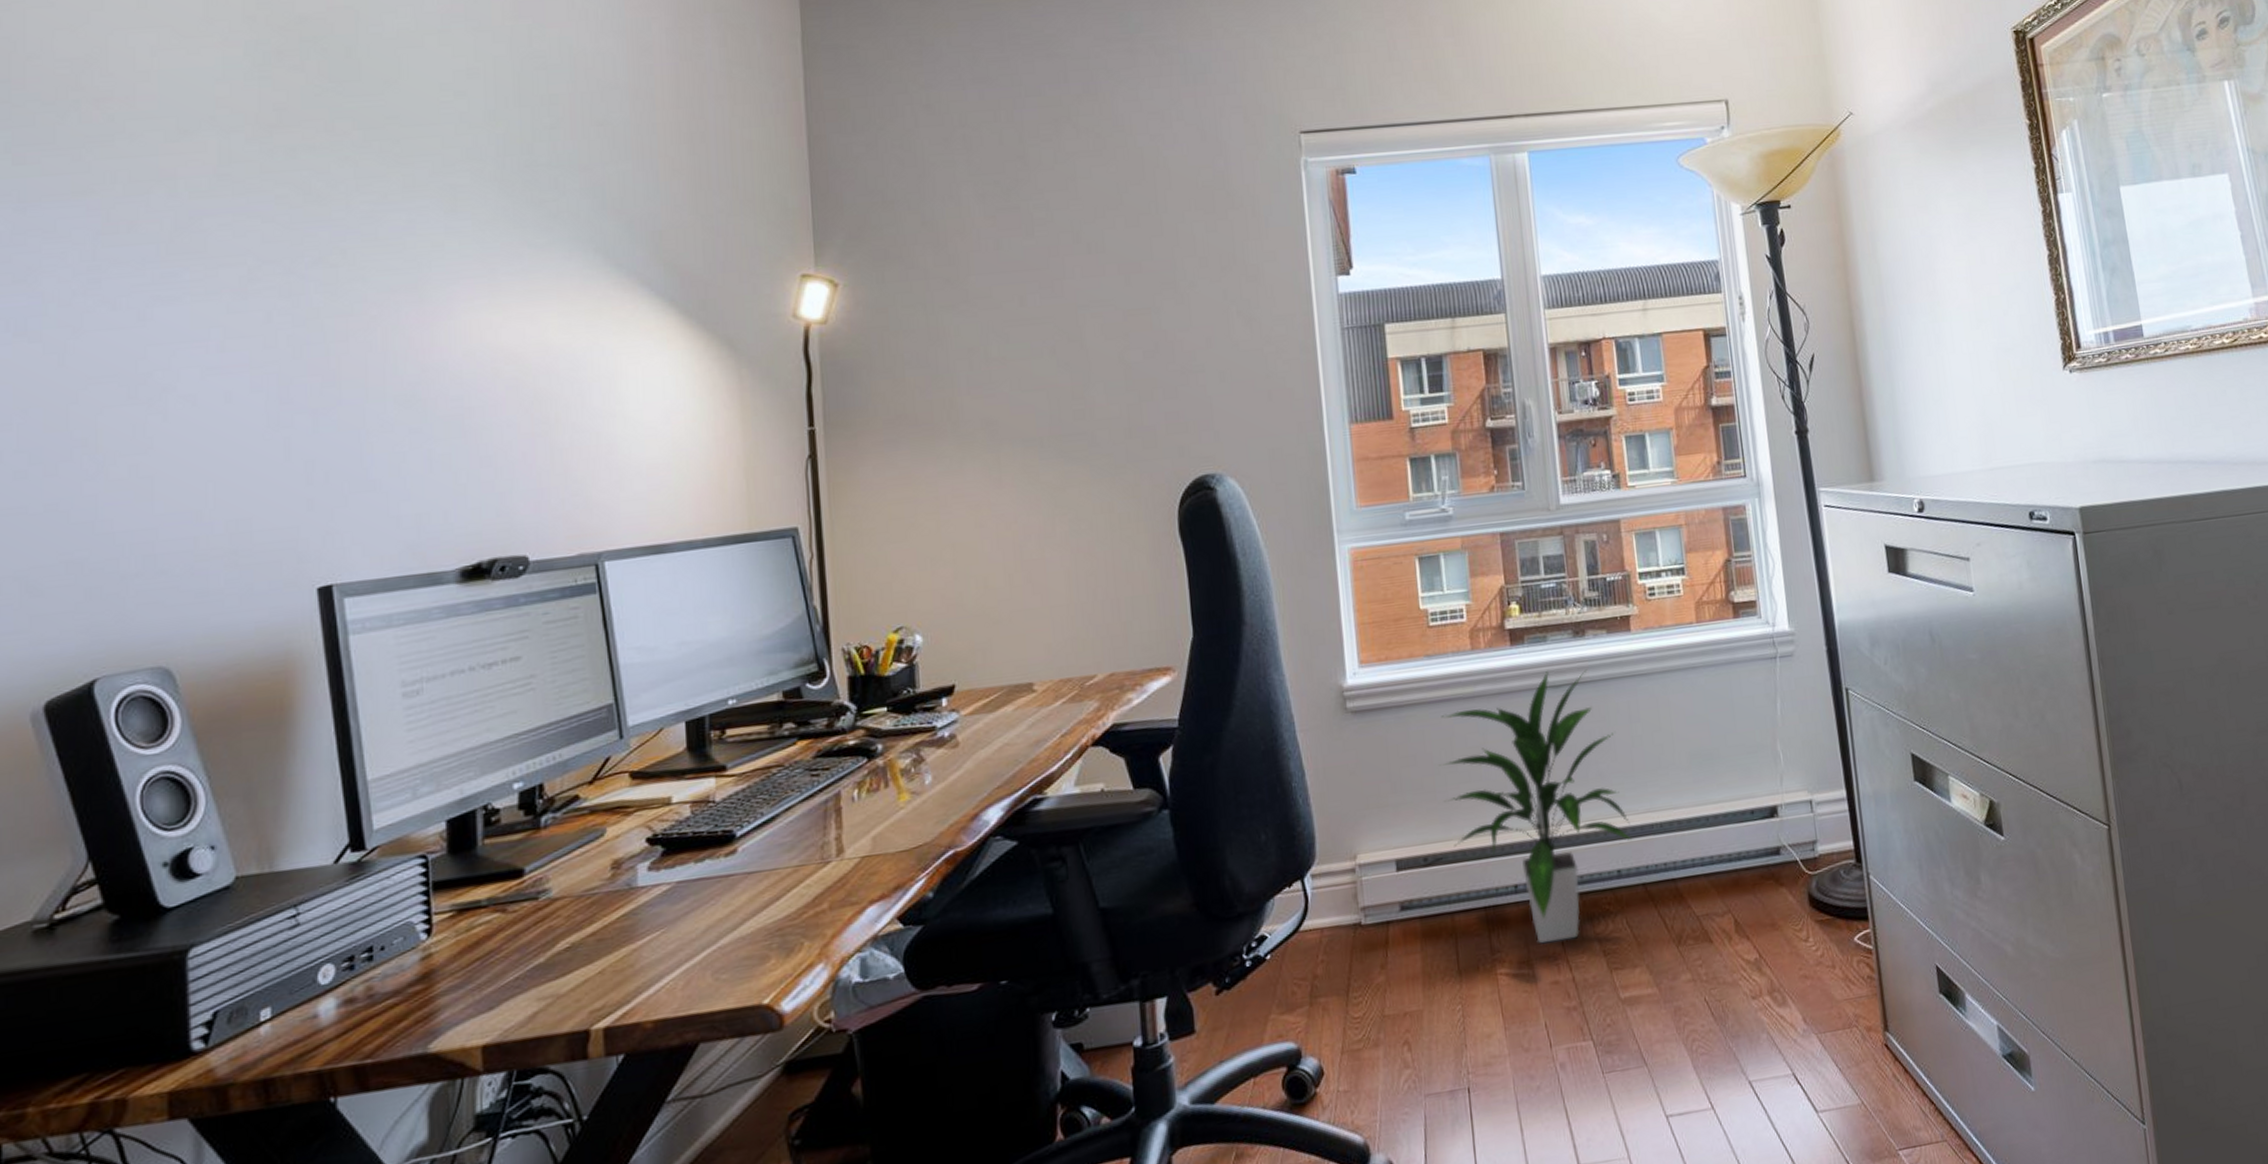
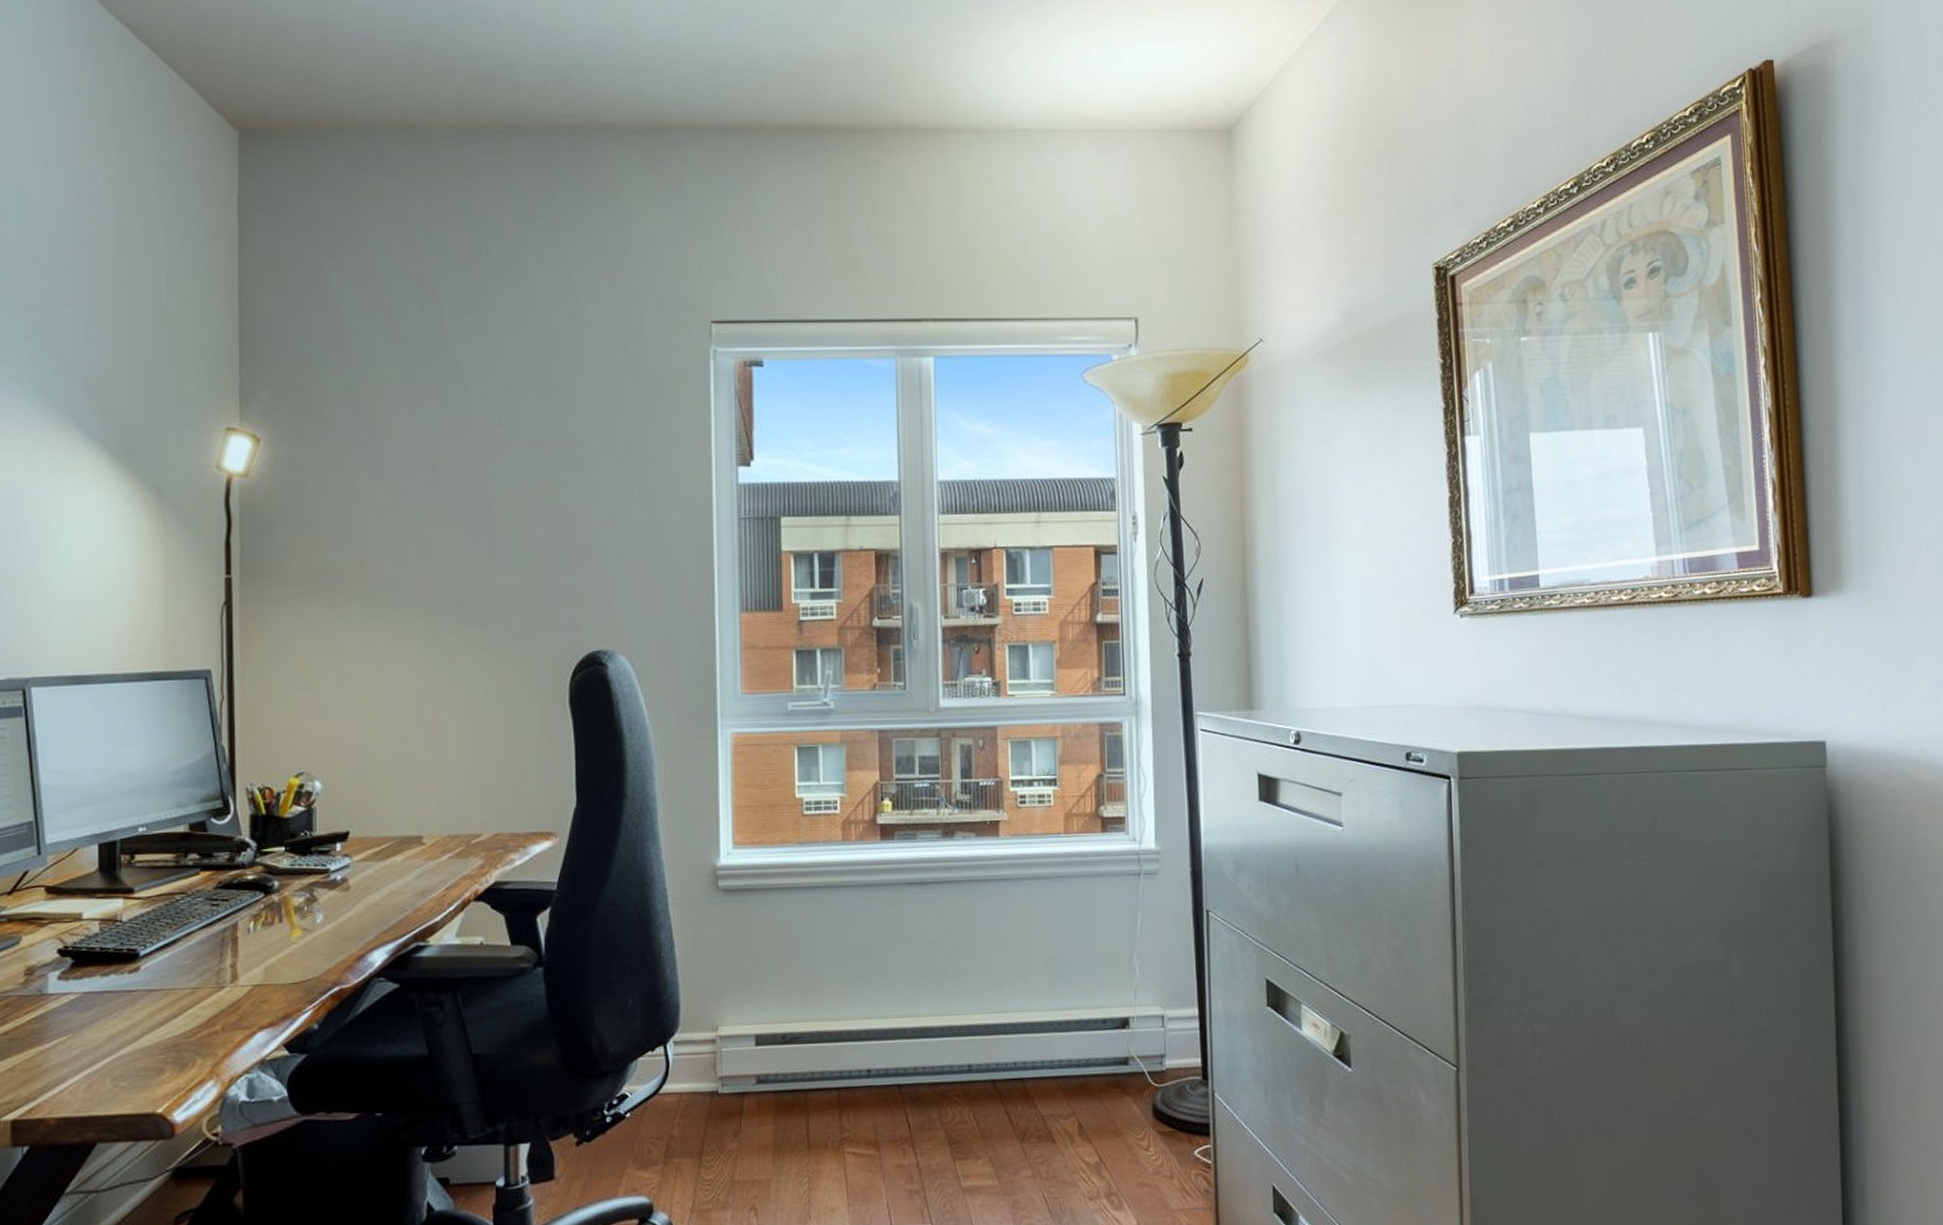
indoor plant: present [1440,669,1632,944] -> none [804,868,984,1128]

